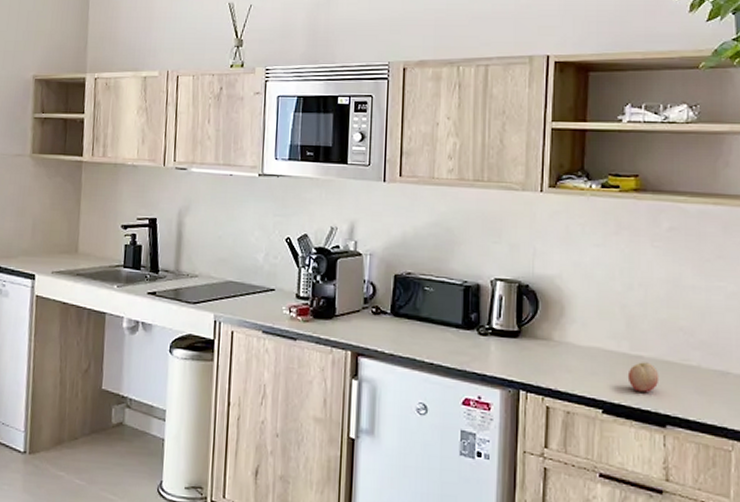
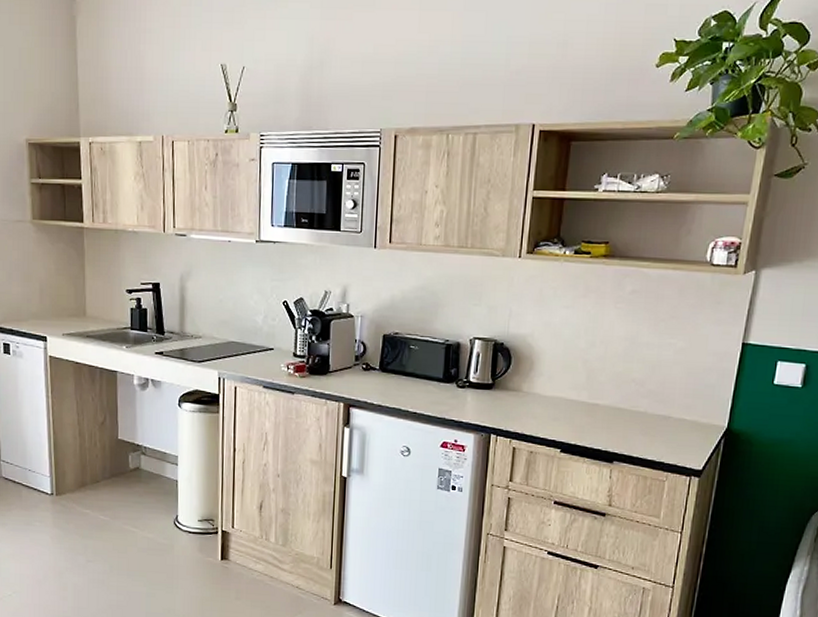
fruit: present [627,362,660,392] -> none [584,409,611,434]

